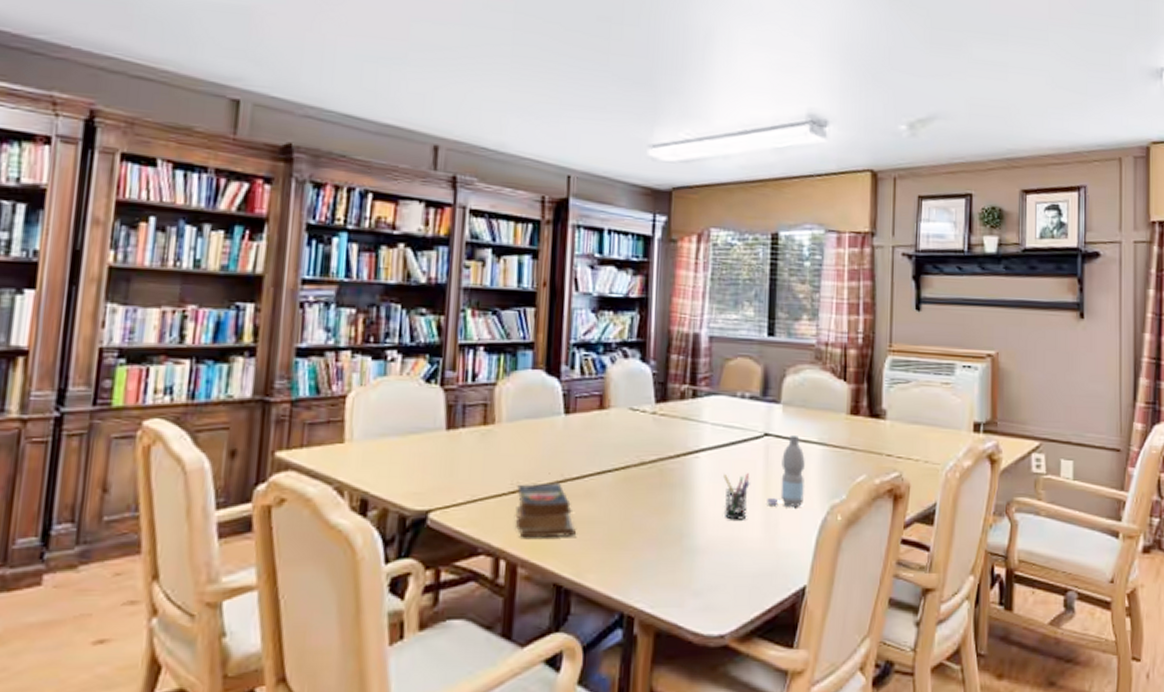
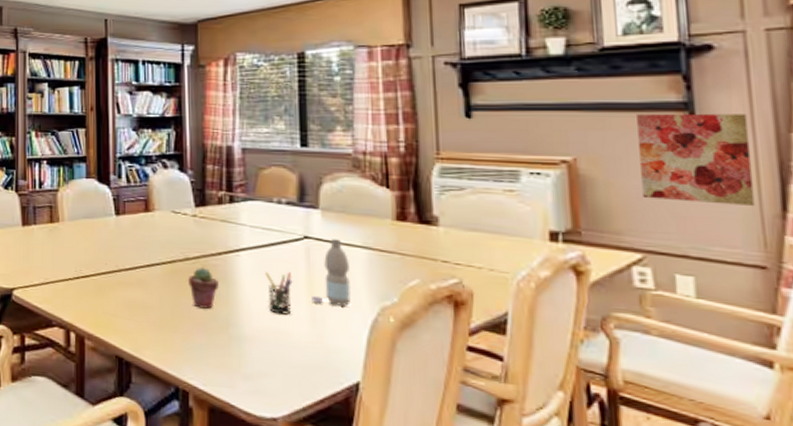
book: present [515,483,576,538] -> none [80,271,132,318]
potted succulent: none [641,472,675,519] -> present [187,267,219,309]
wall art: none [1044,312,1117,396] -> present [637,113,756,206]

